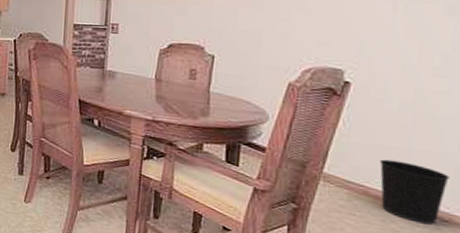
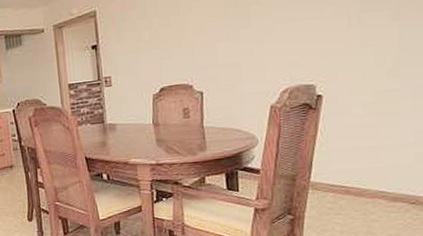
wastebasket: present [379,159,450,225] -> none [354,158,411,210]

